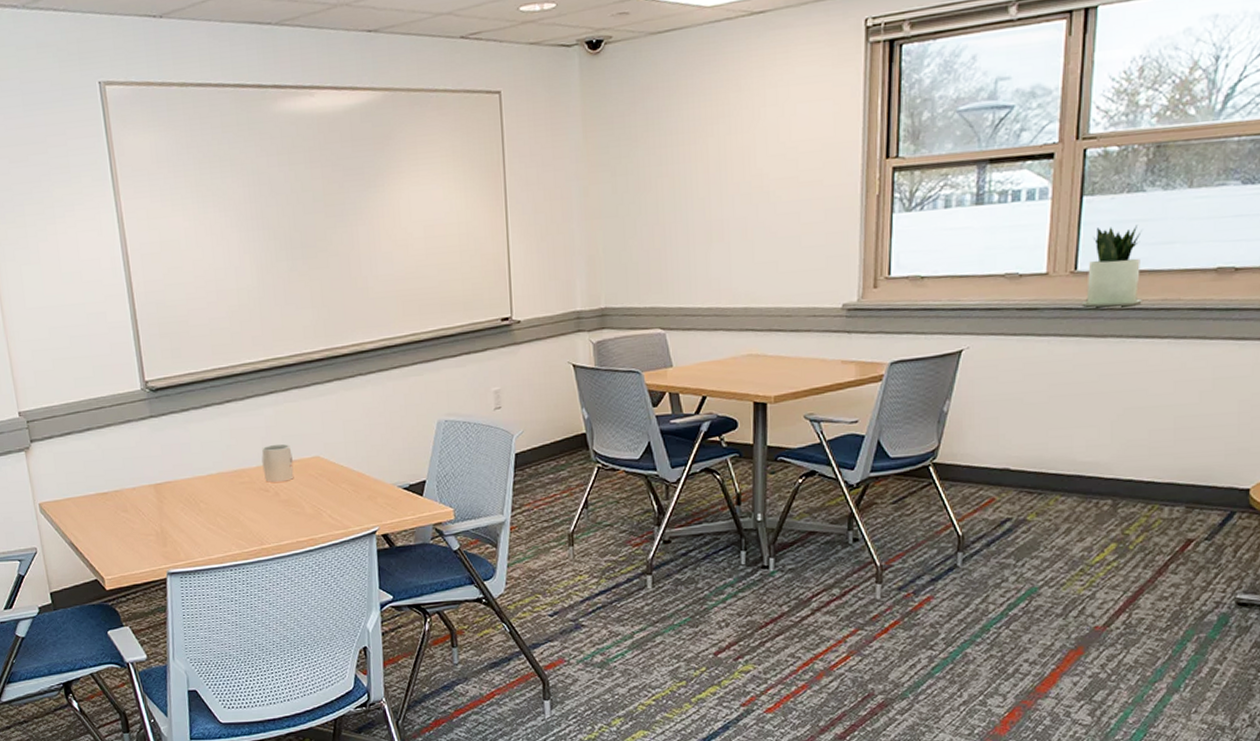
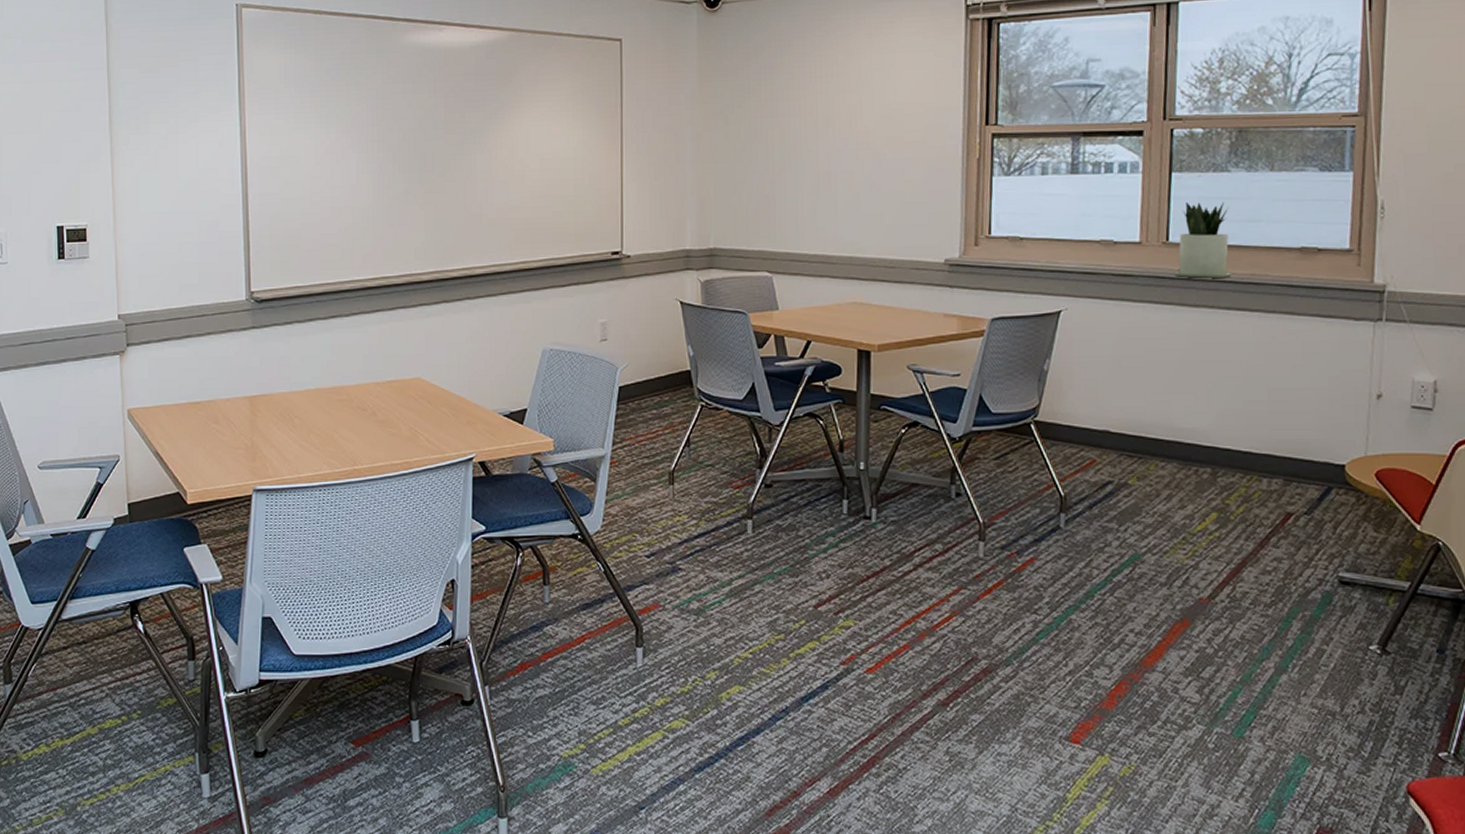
mug: present [261,443,294,484] -> none [362,362,393,403]

